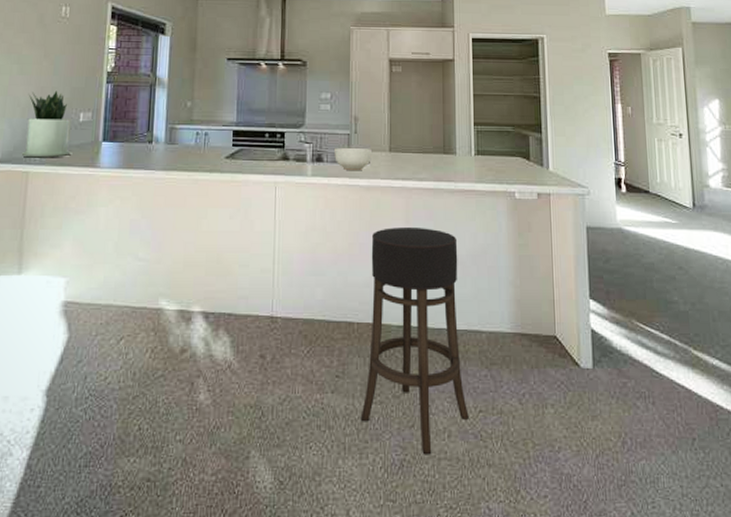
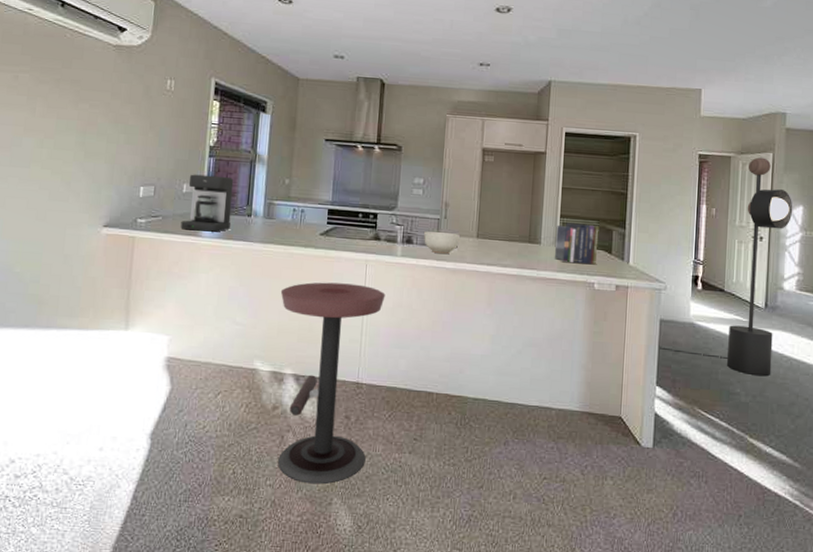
planter: present [21,91,71,158] -> none [128,161,175,226]
coffee maker: none [77,102,133,162] -> present [180,174,234,232]
bar stool: none [185,208,297,436] -> present [278,282,386,484]
bar stool: present [360,226,469,455] -> none [434,309,536,513]
books: none [471,130,516,173] -> present [554,223,599,265]
floor lamp: none [589,53,709,282] -> present [660,157,793,377]

